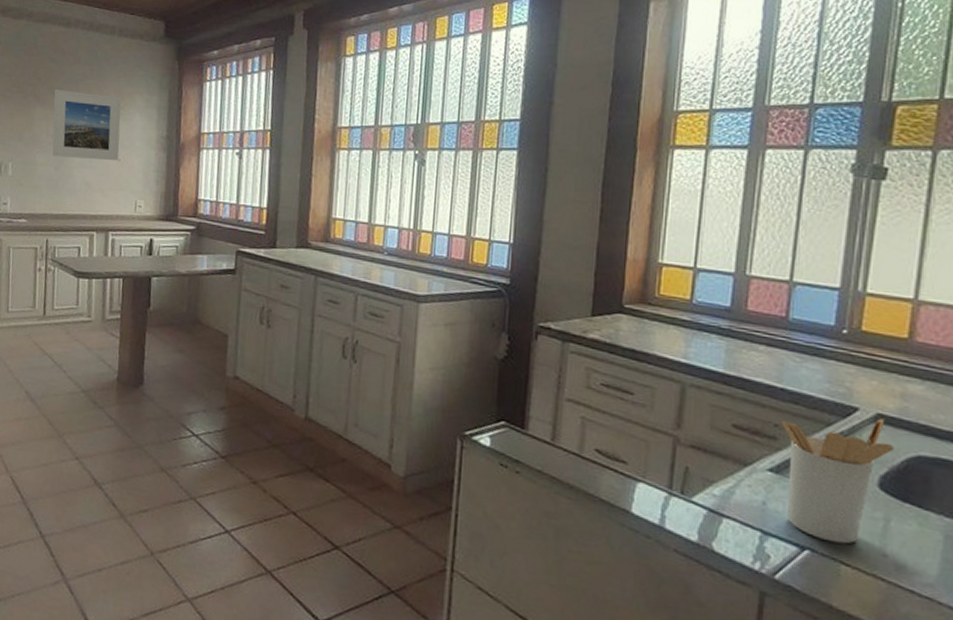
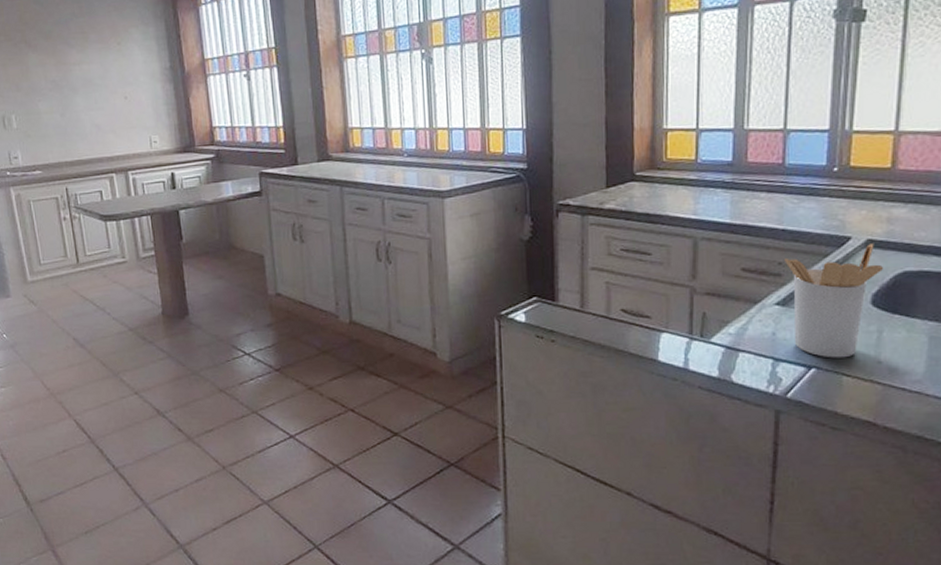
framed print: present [52,89,122,160] -> none [45,32,125,103]

